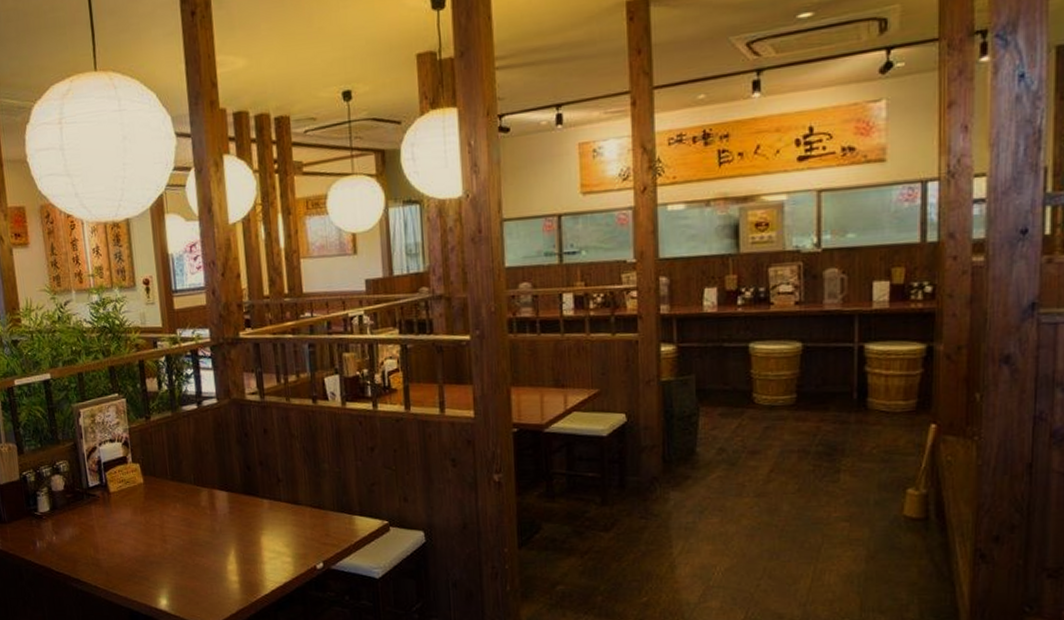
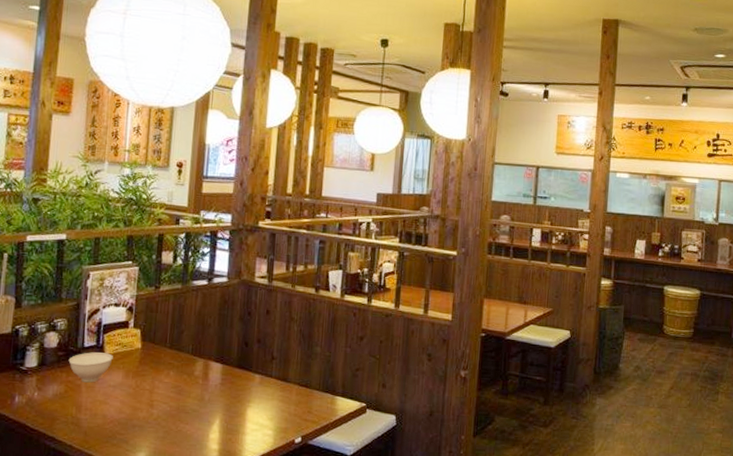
bowl: none [77,491,119,523] -> present [68,352,113,383]

